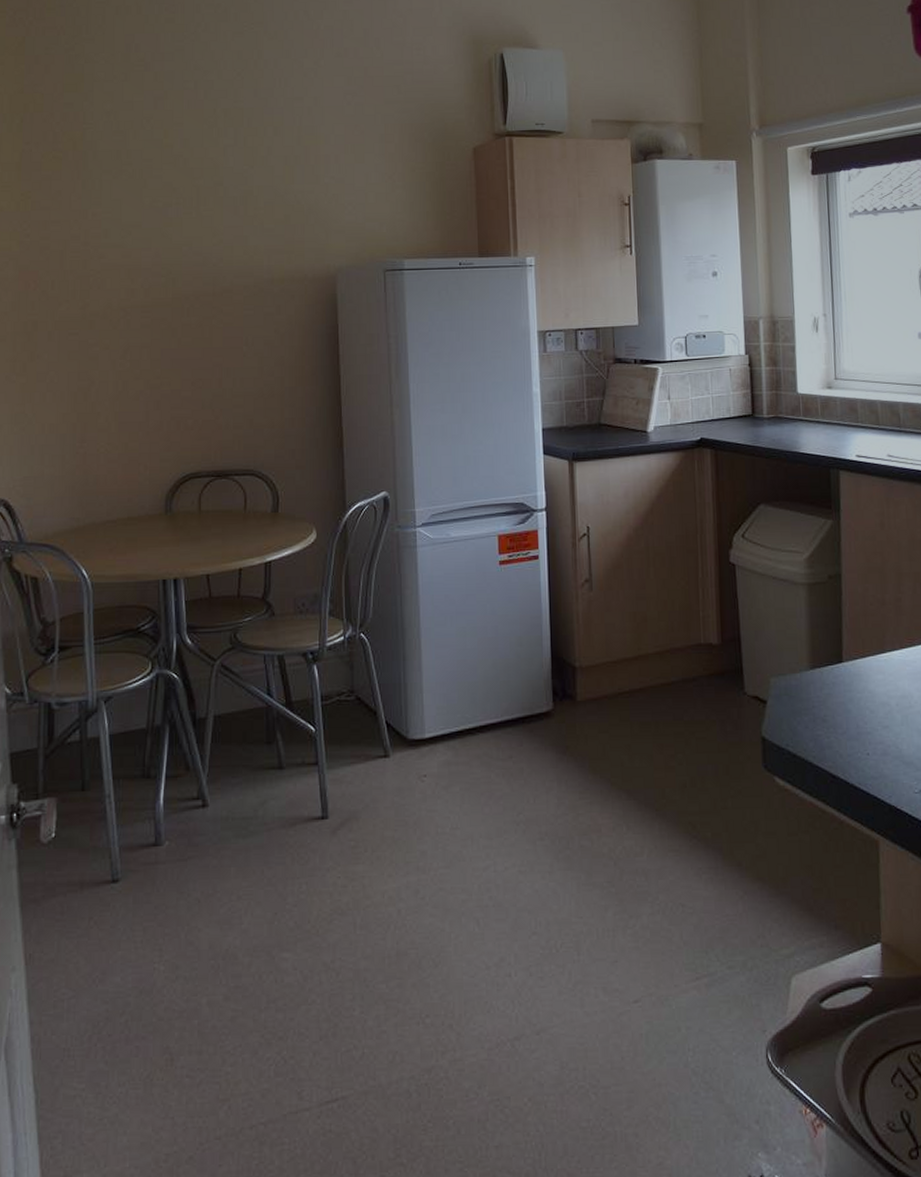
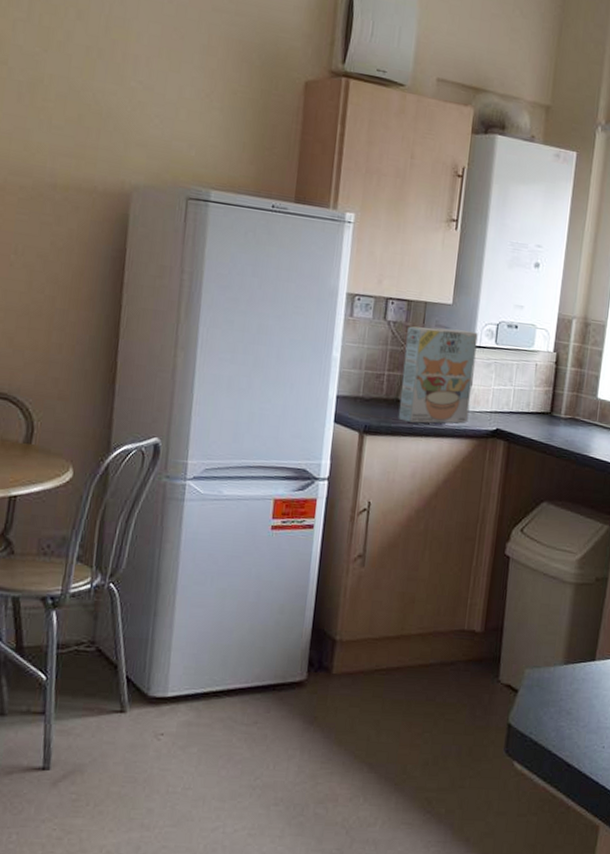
cereal box: none [599,348,672,444] -> present [398,326,478,424]

